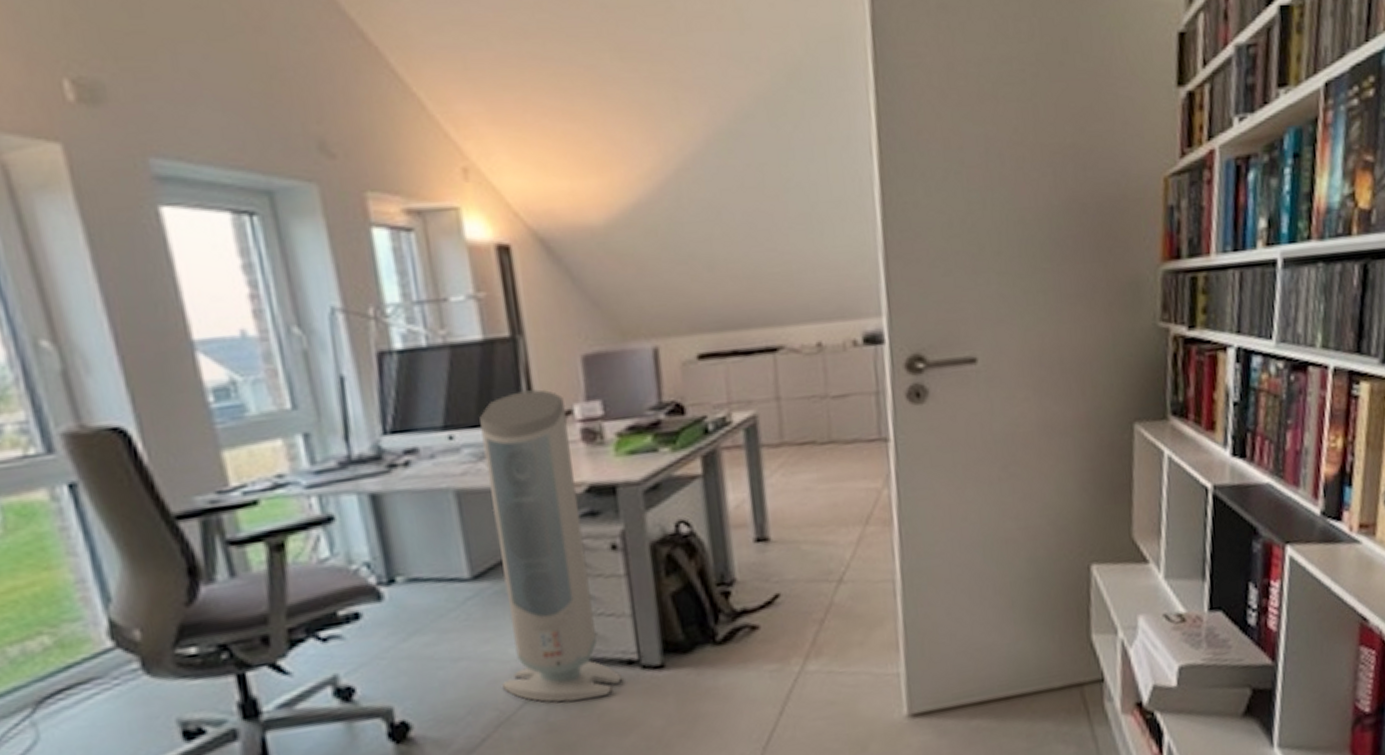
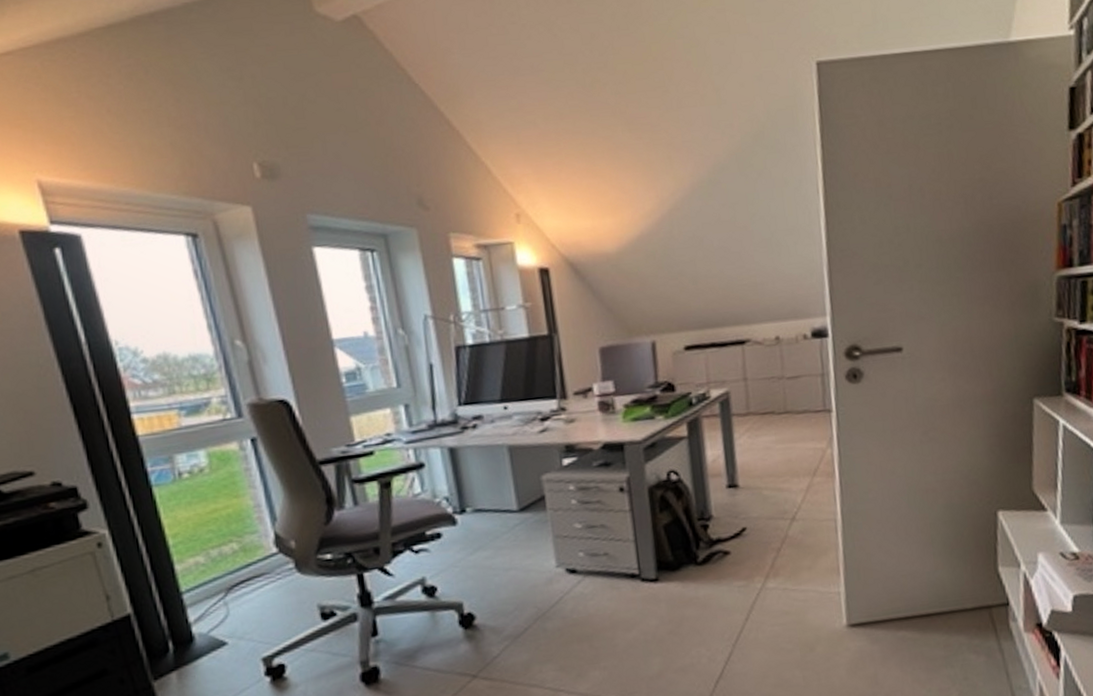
air purifier: present [479,389,622,703] -> none [526,372,627,604]

